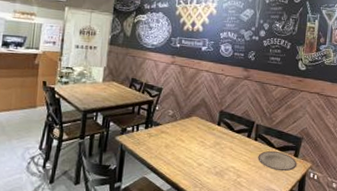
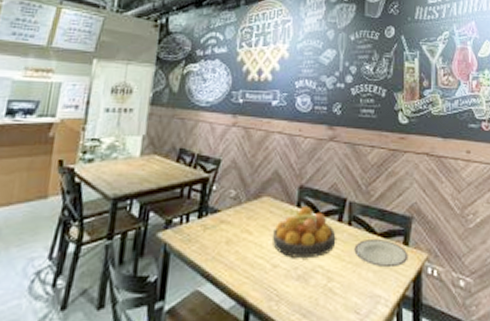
fruit bowl: none [199,126,245,162] -> present [273,207,336,259]

